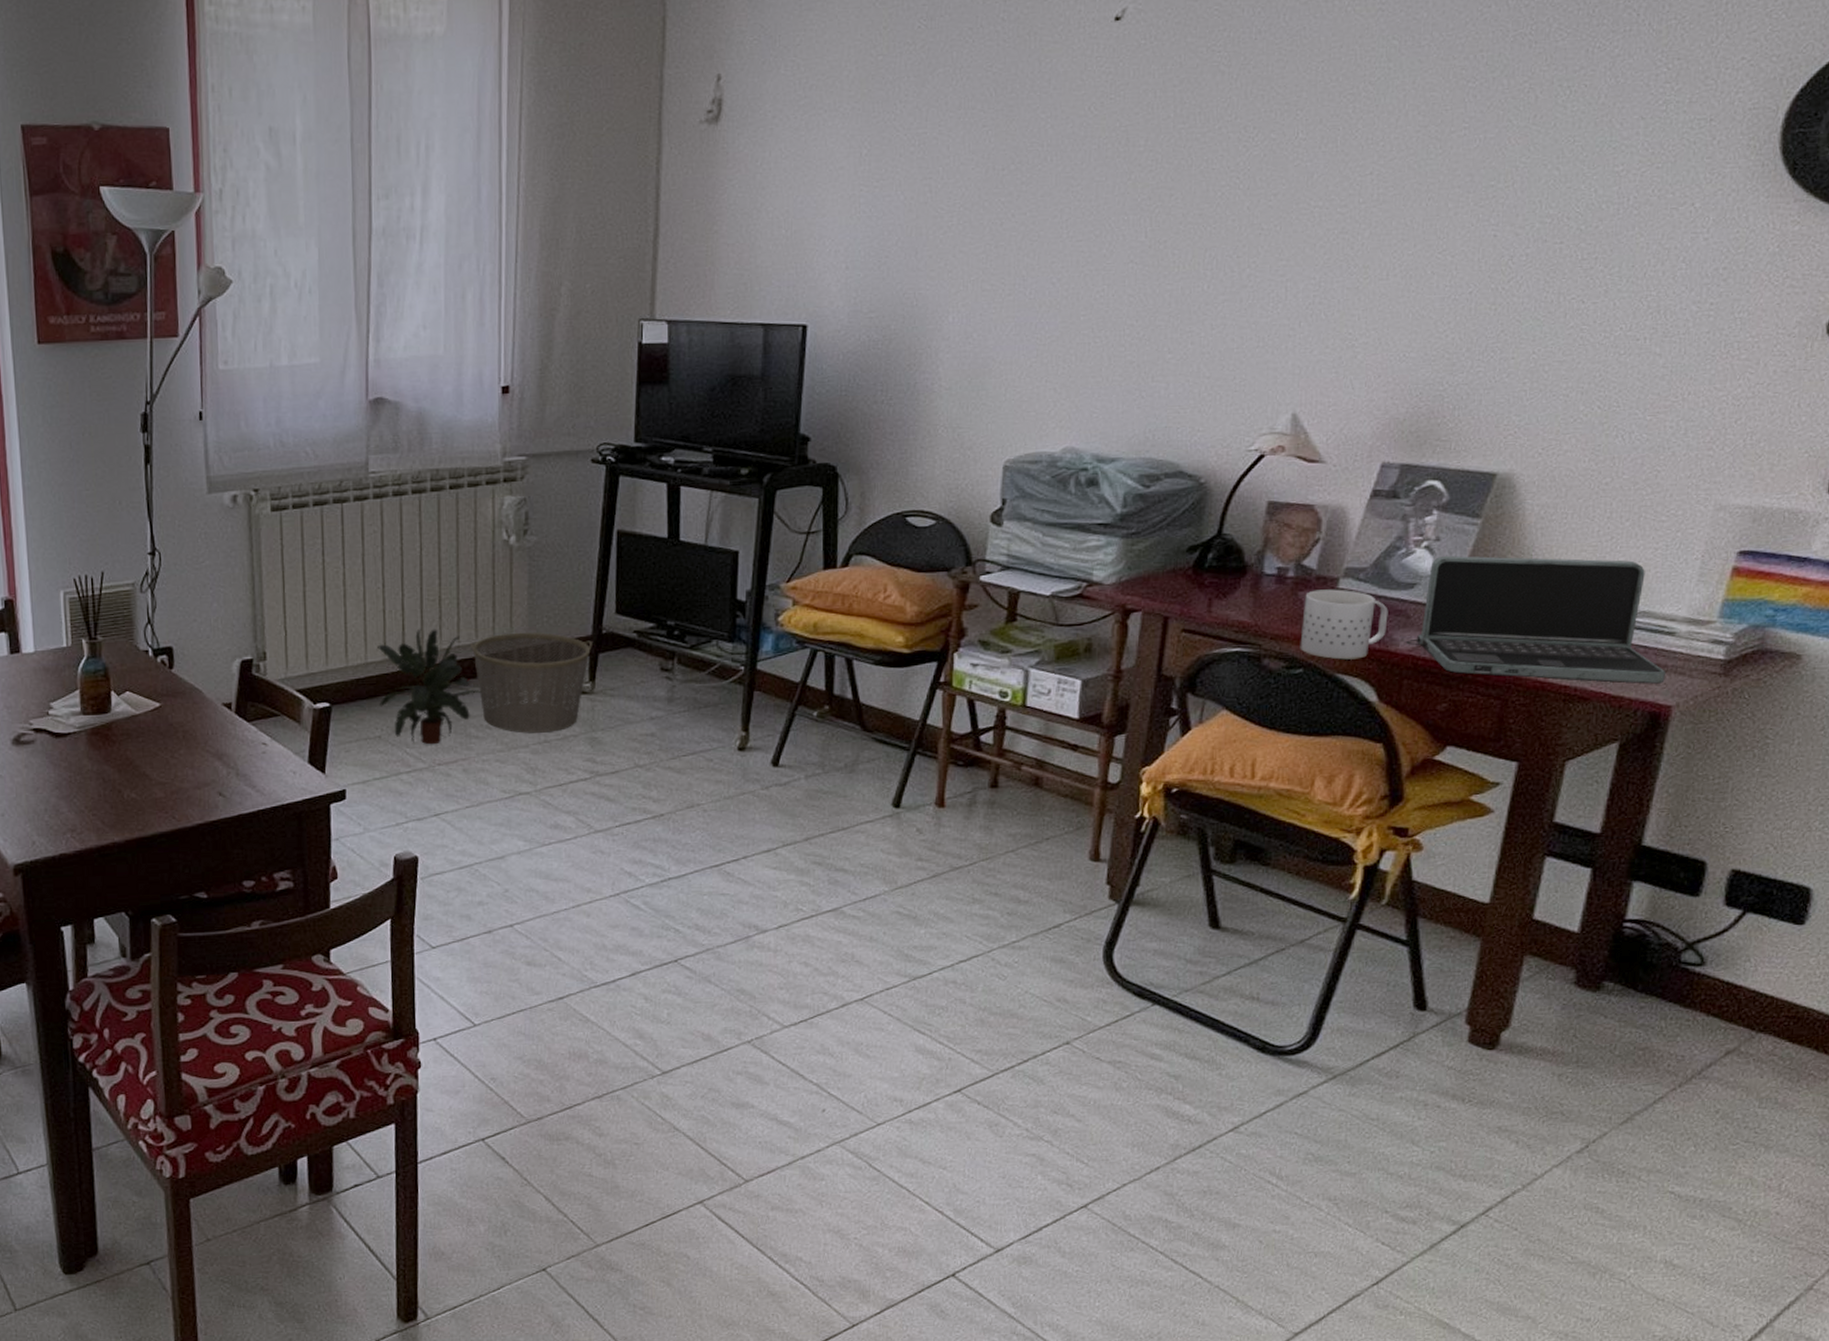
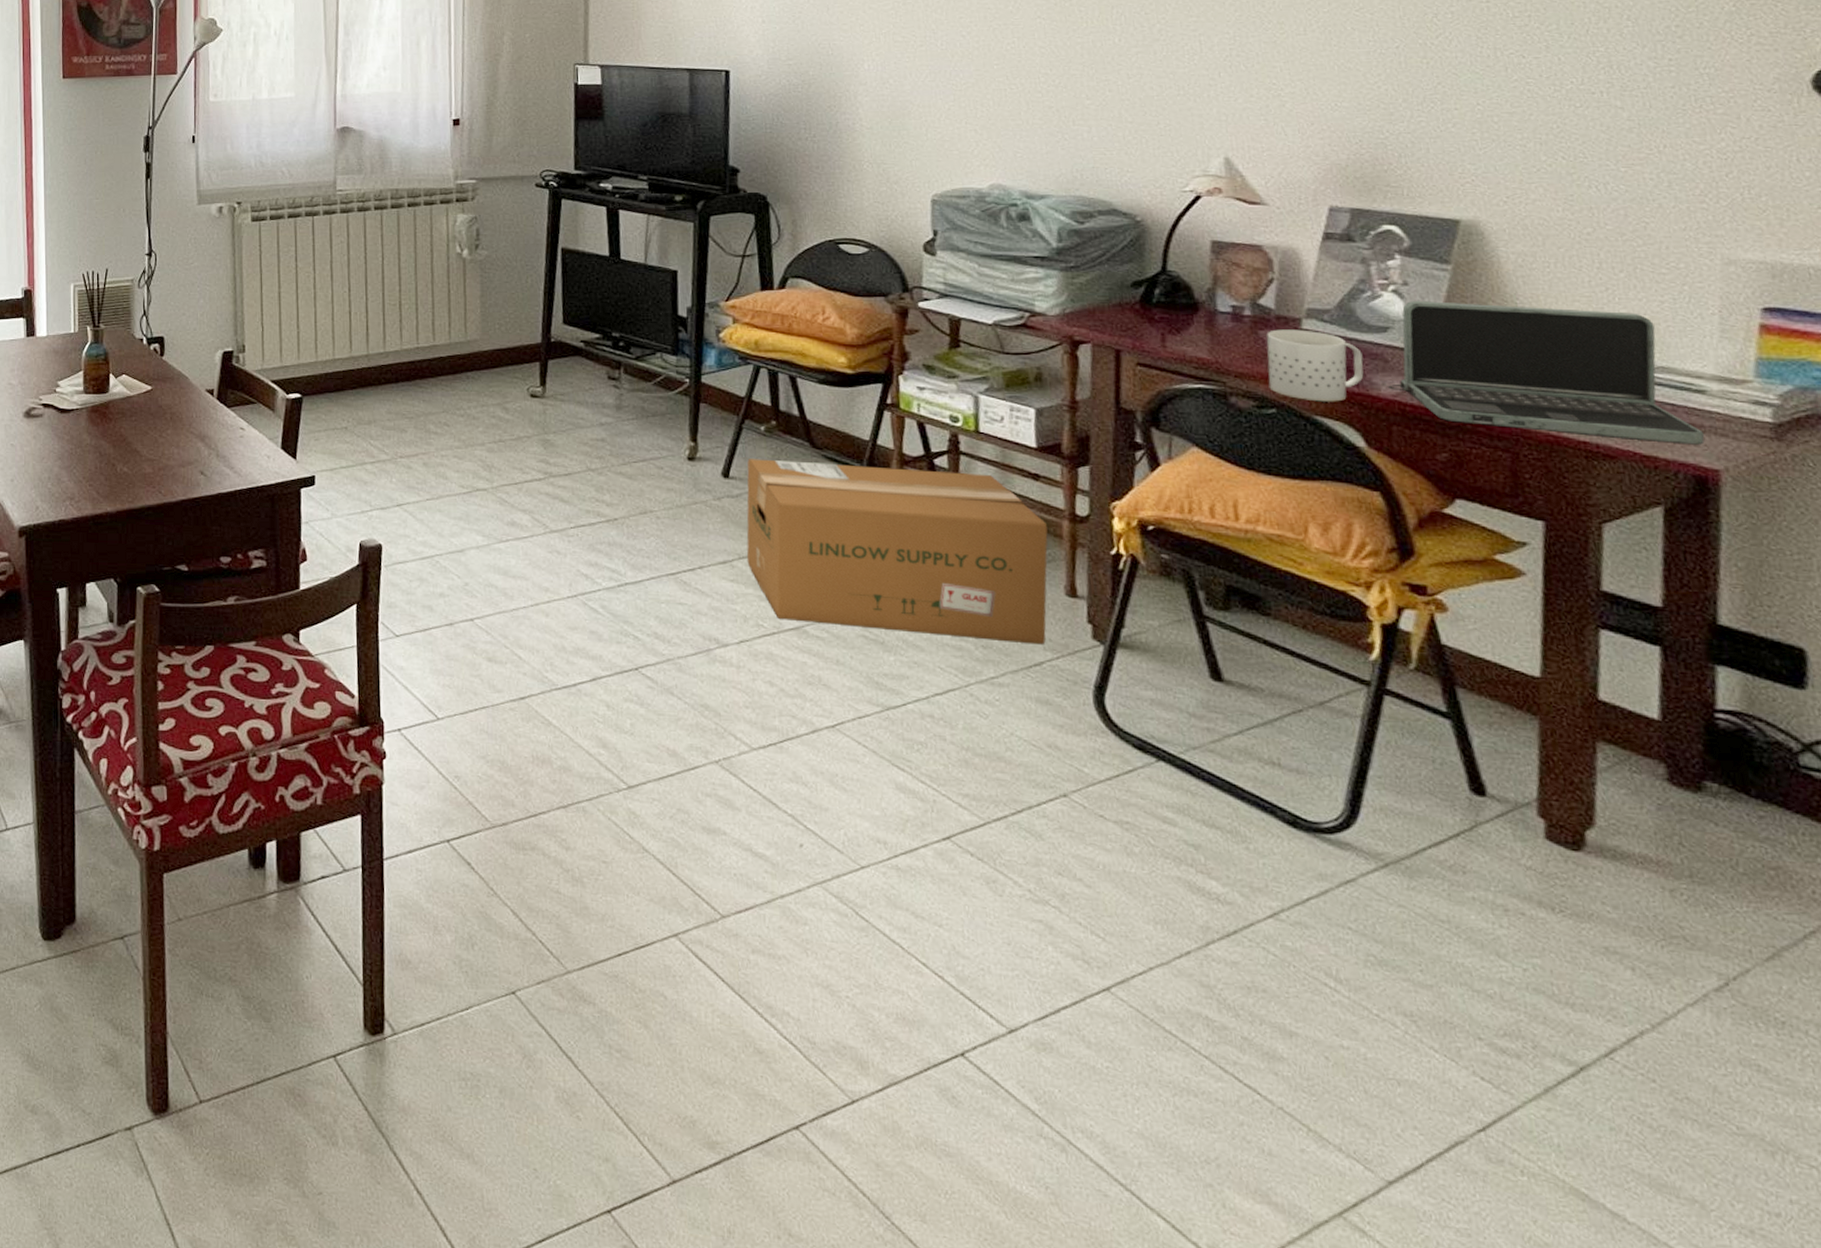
potted plant: present [377,628,481,745] -> none [344,329,439,438]
basket: present [469,632,592,733] -> none [427,337,542,432]
box: none [790,745,1080,908] -> present [746,459,1048,645]

